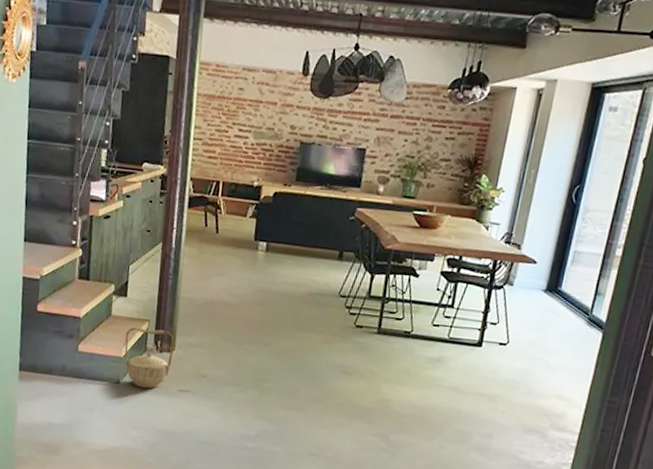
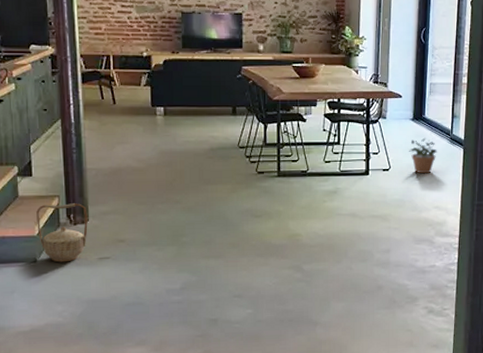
potted plant: none [533,313,570,356] -> present [408,137,437,174]

